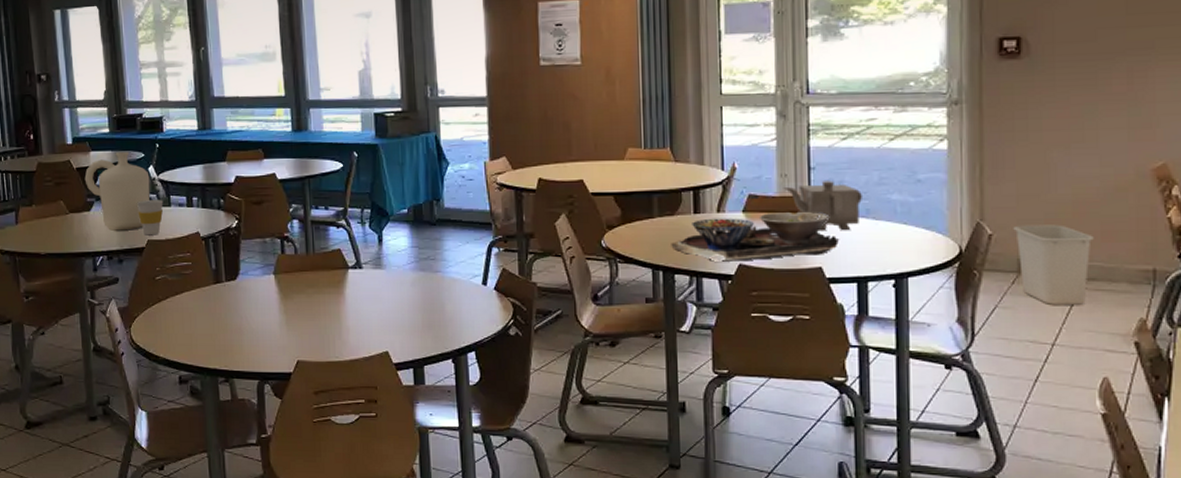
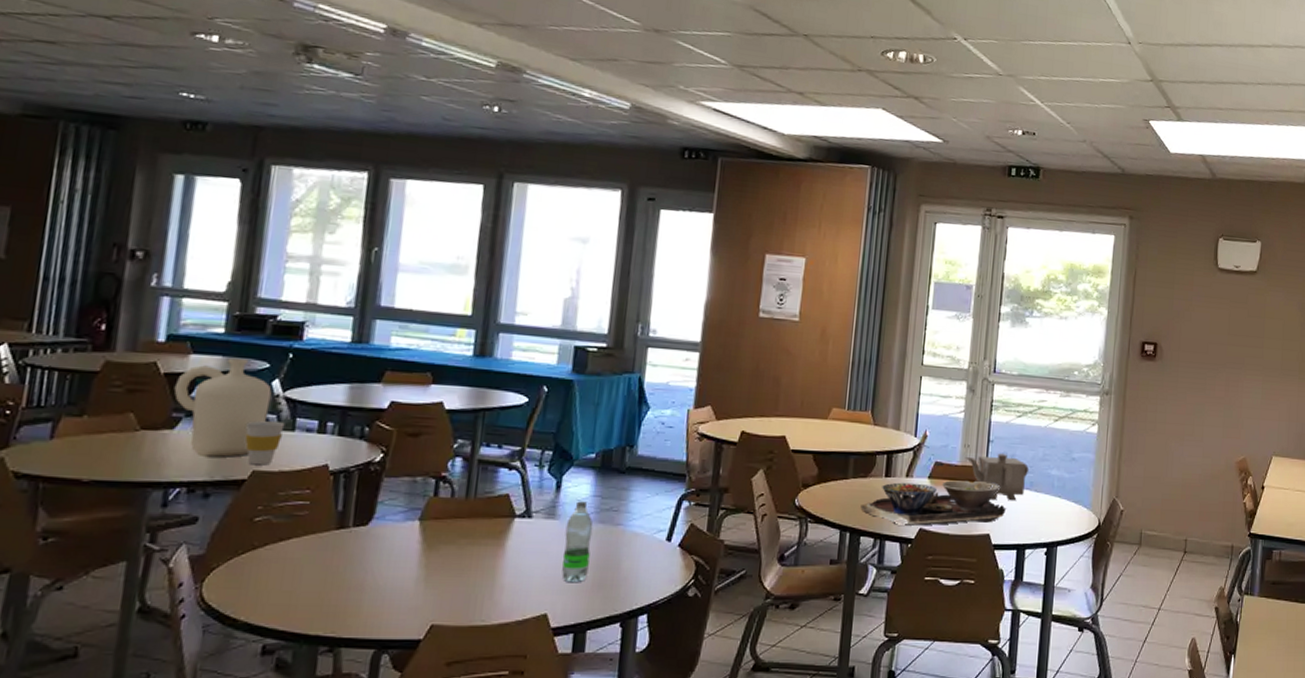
bottle: none [392,252,417,325] -> present [561,501,593,583]
garbage can: present [1013,224,1094,305] -> none [1139,503,1194,574]

